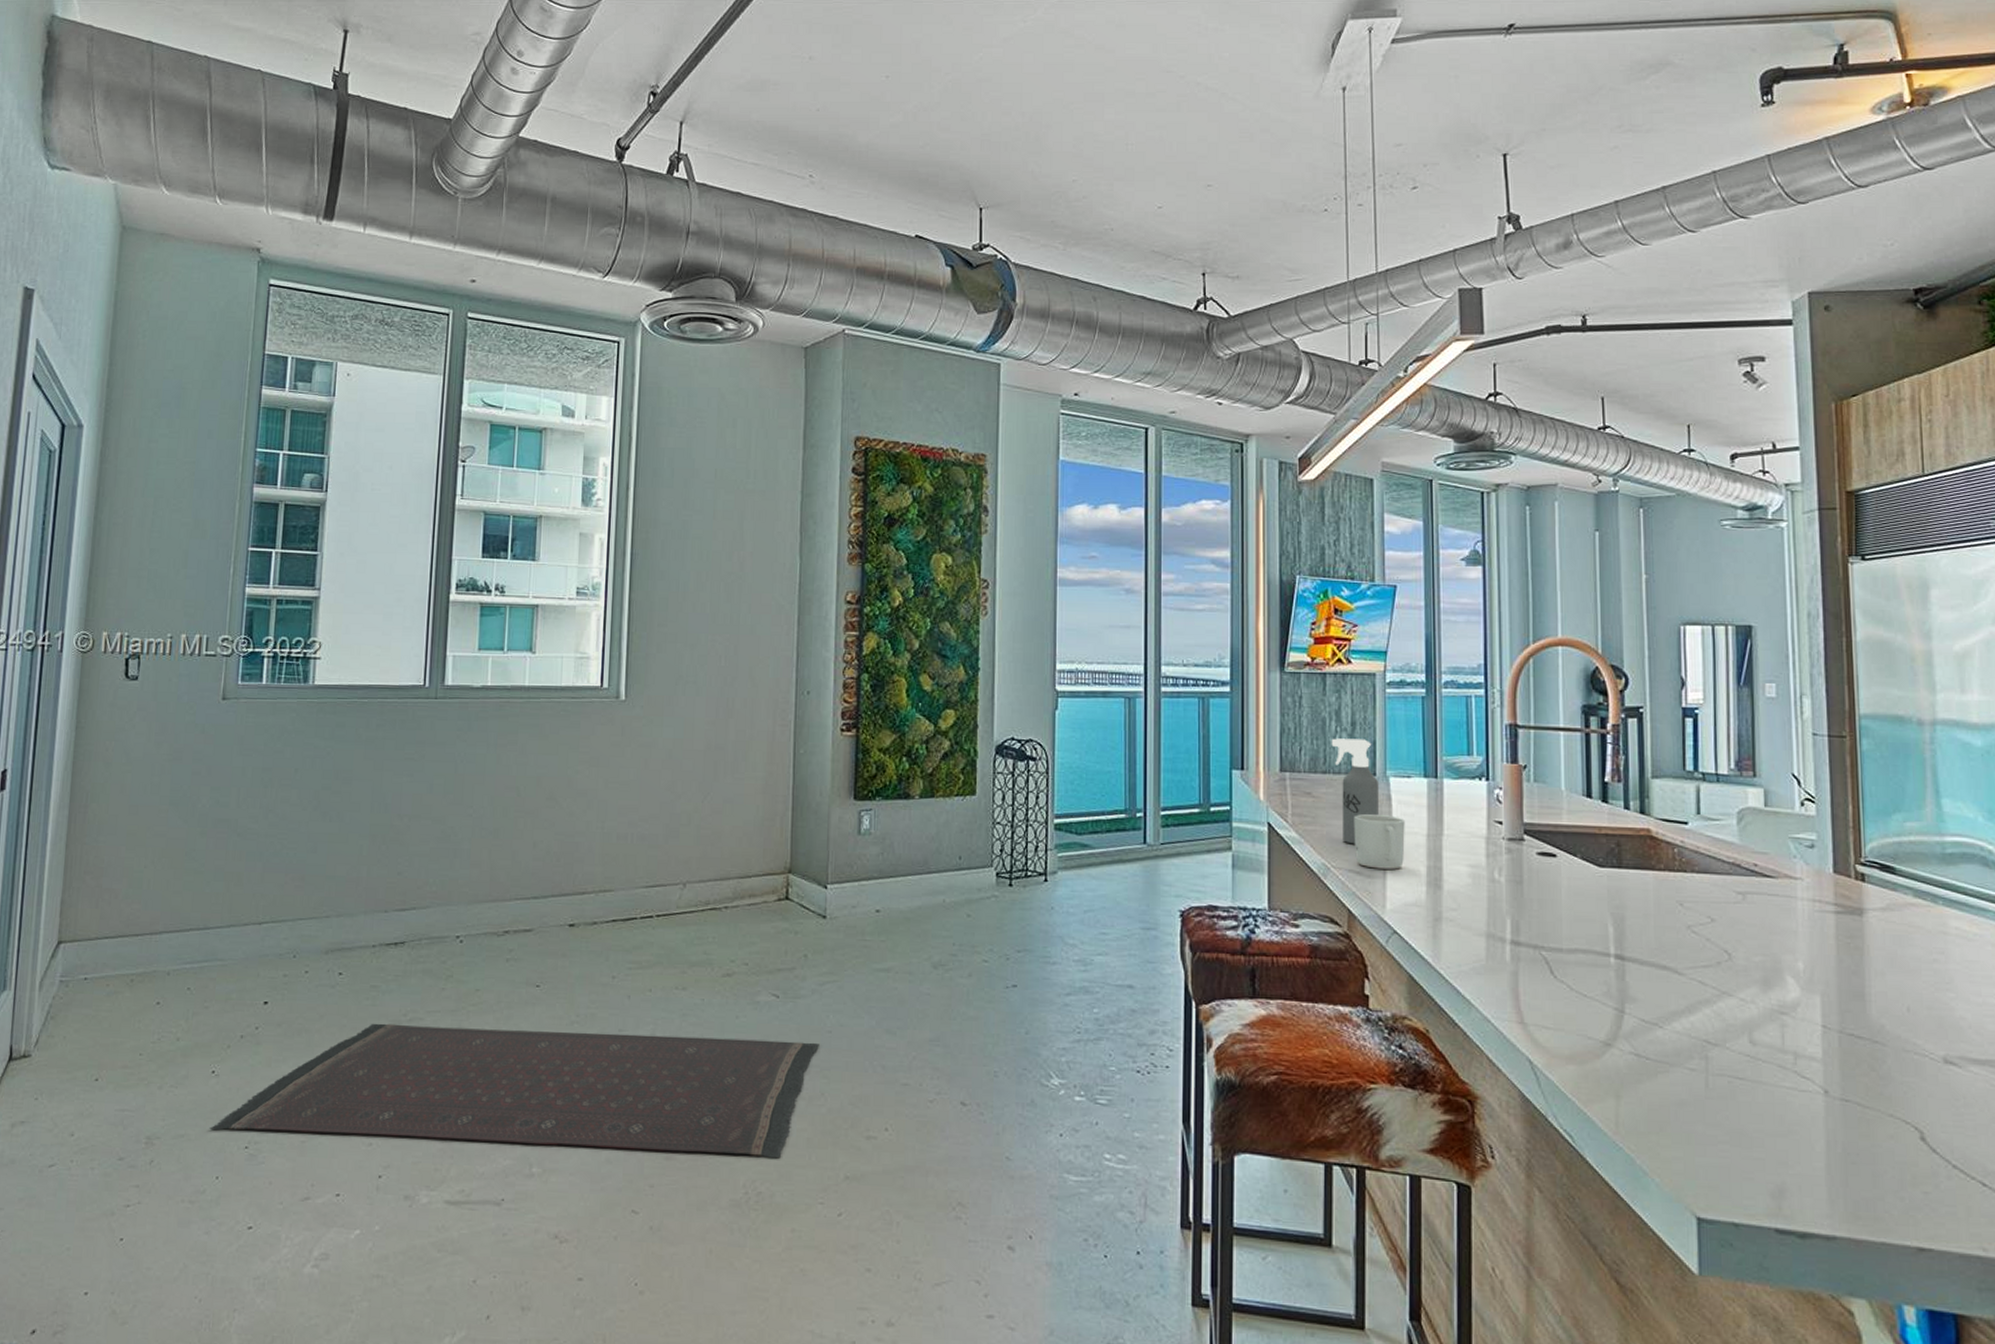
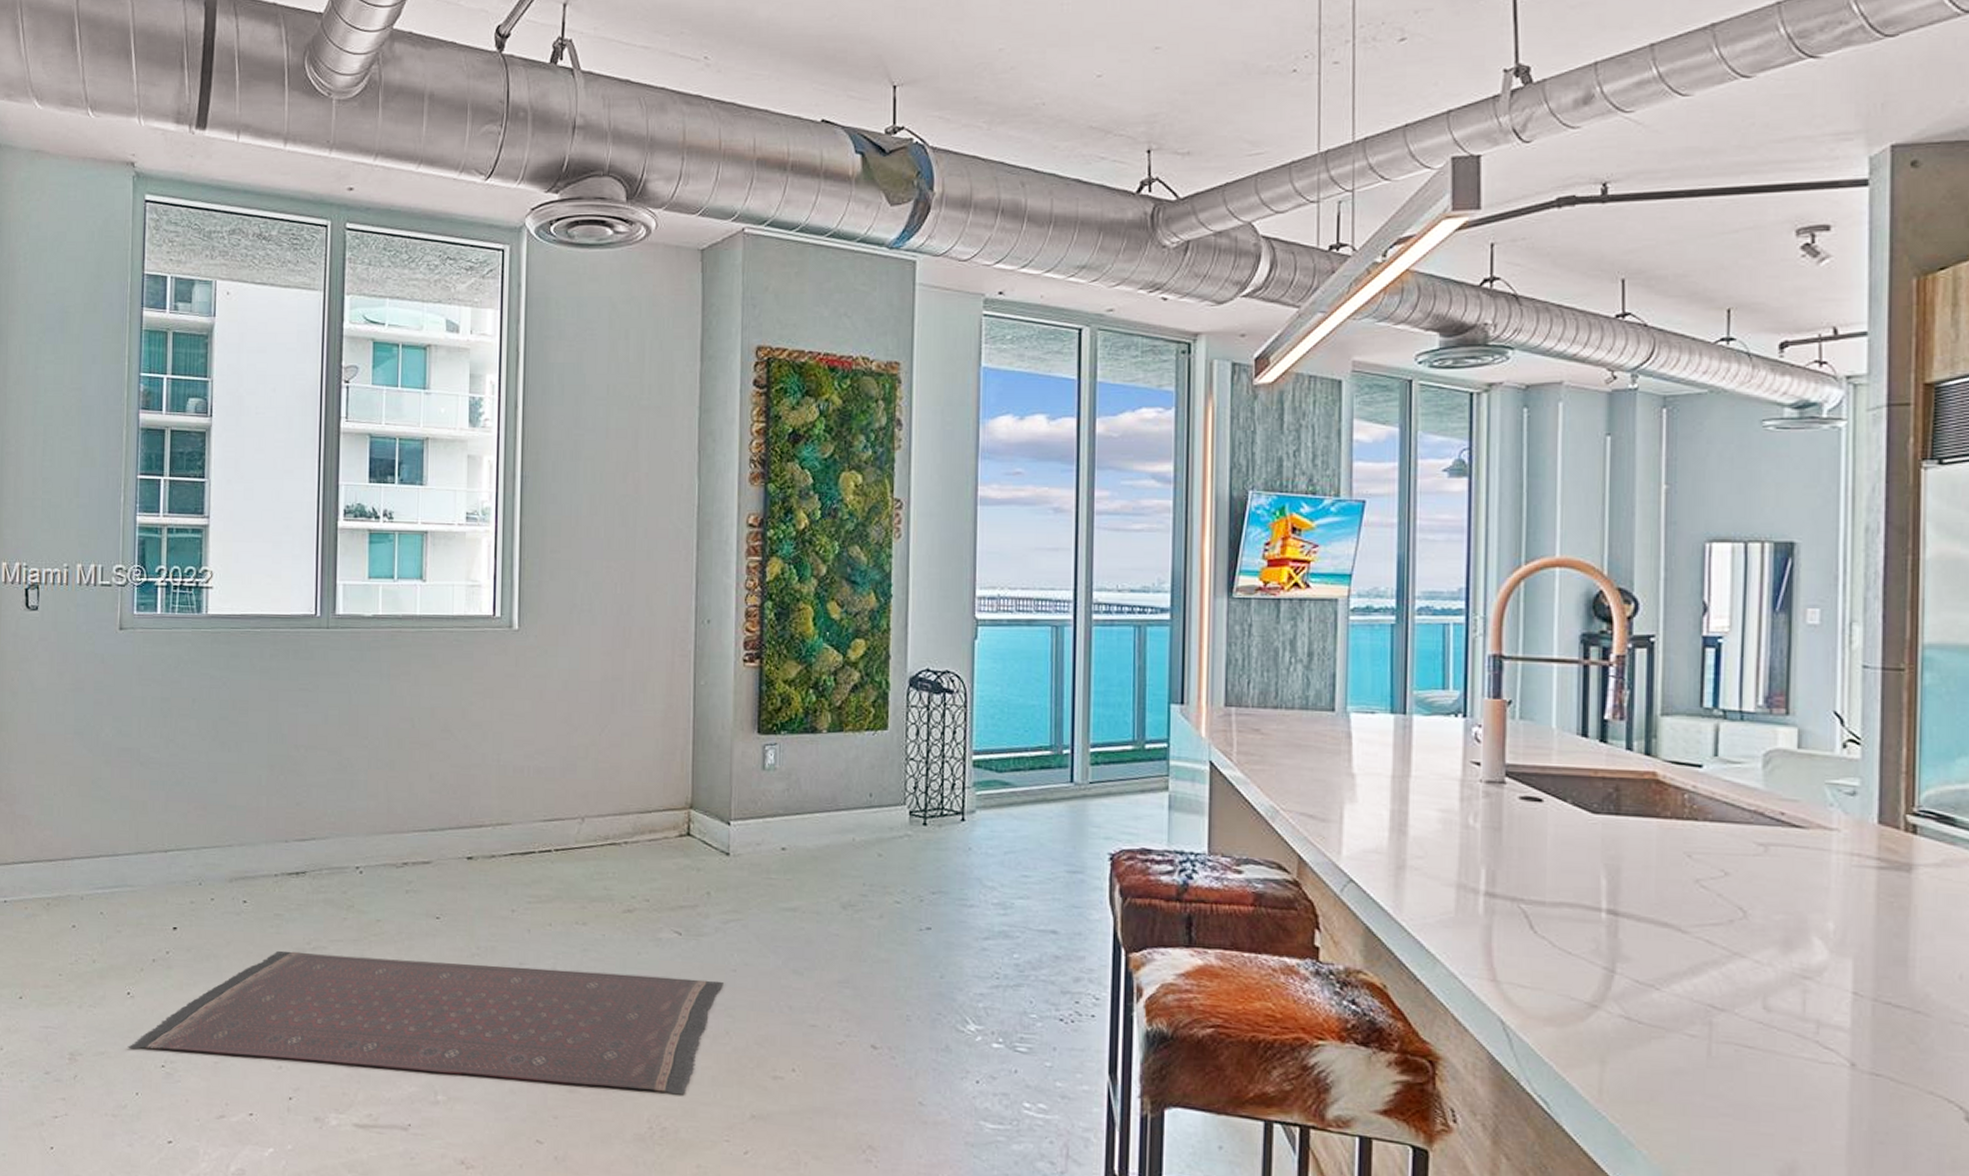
spray bottle: present [1331,738,1380,844] -> none [1284,670,1339,786]
mug: present [1353,814,1405,870] -> none [1307,753,1367,813]

